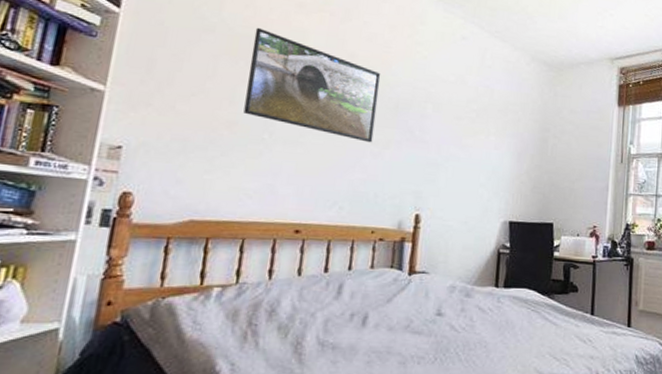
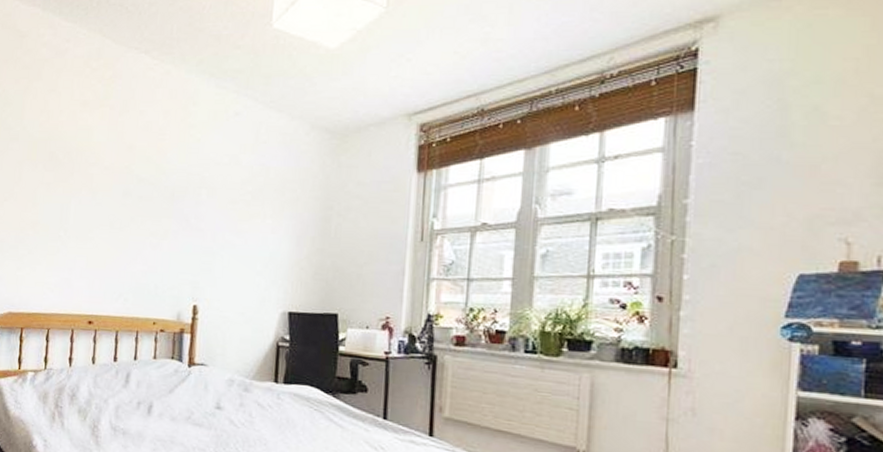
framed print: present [243,27,381,143] -> none [43,130,157,234]

